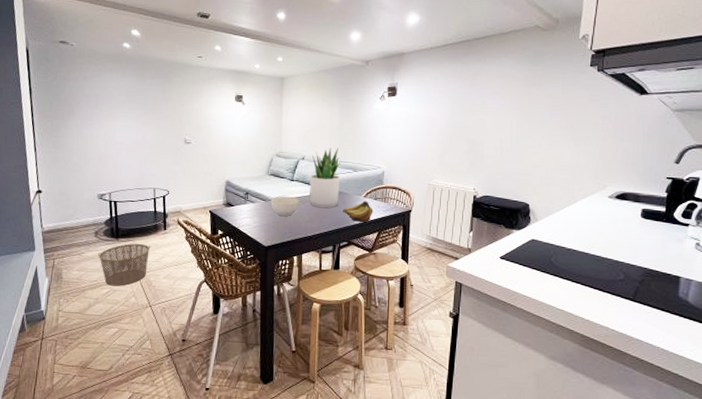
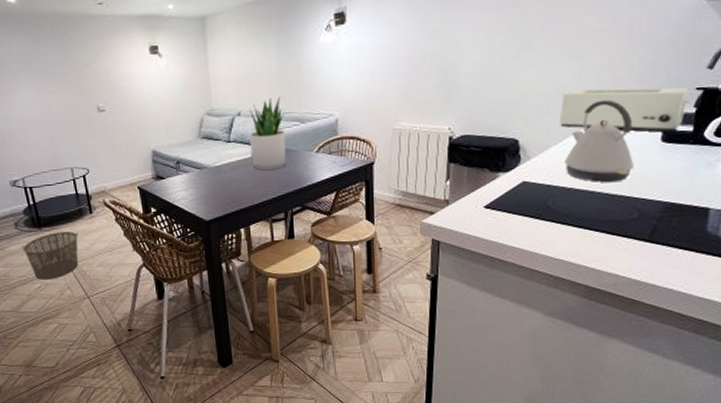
bowl: present [271,196,299,216] -> none [207,160,240,184]
fruit: present [343,201,373,223] -> none [292,157,329,183]
toaster: none [561,168,663,211] -> present [559,87,691,133]
kettle: none [565,179,620,247] -> present [564,100,634,182]

